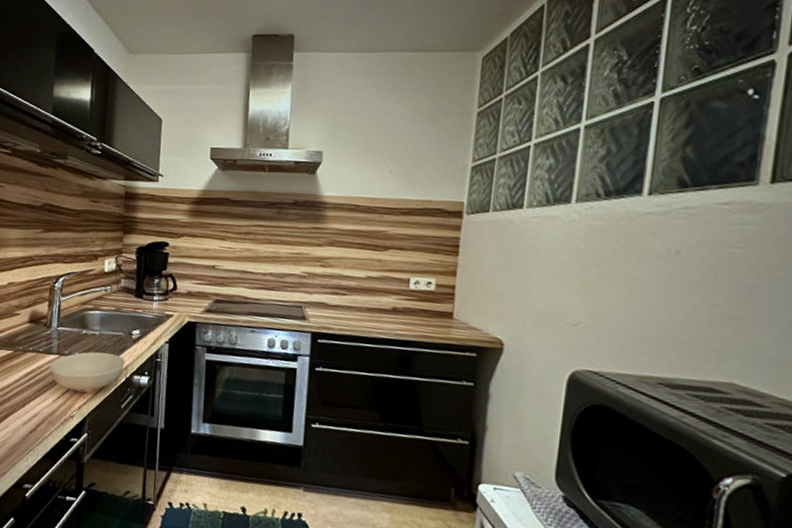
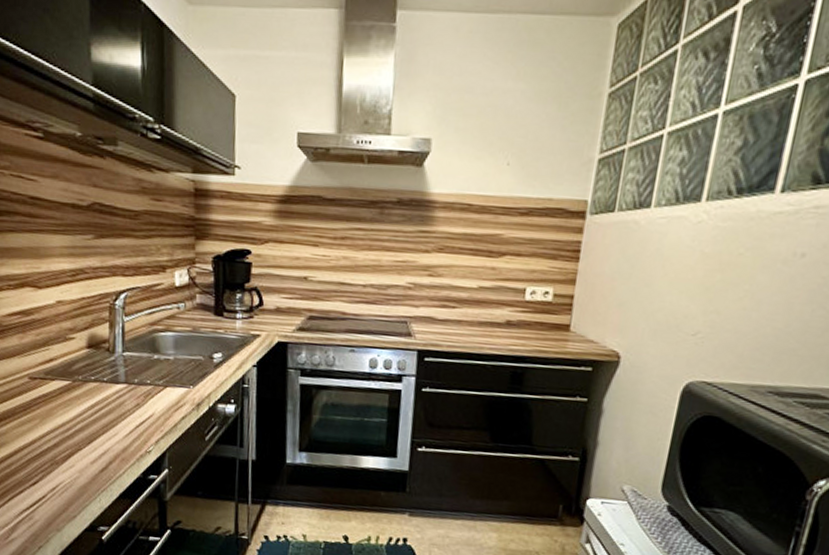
bowl: present [49,351,125,393] -> none [117,379,207,426]

